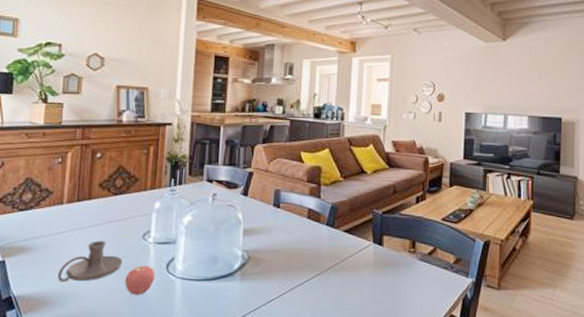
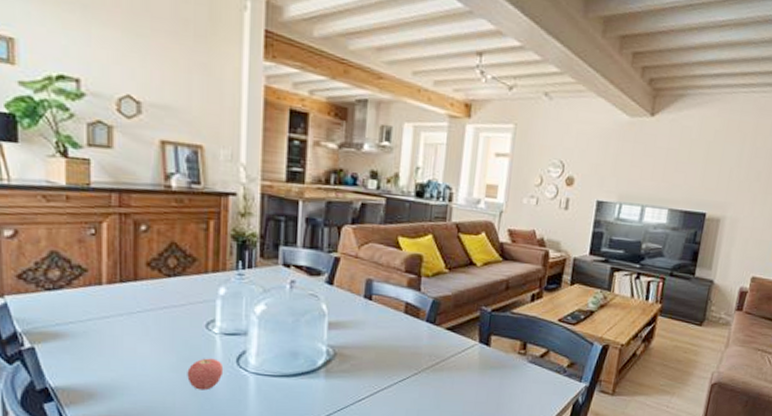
candle holder: present [58,240,123,282] -> none [104,328,183,374]

